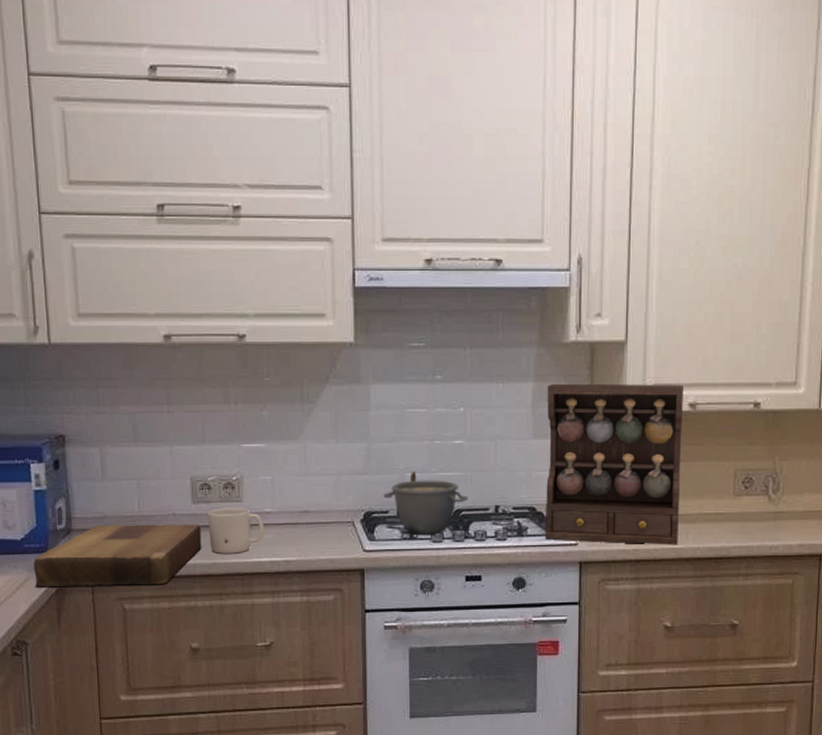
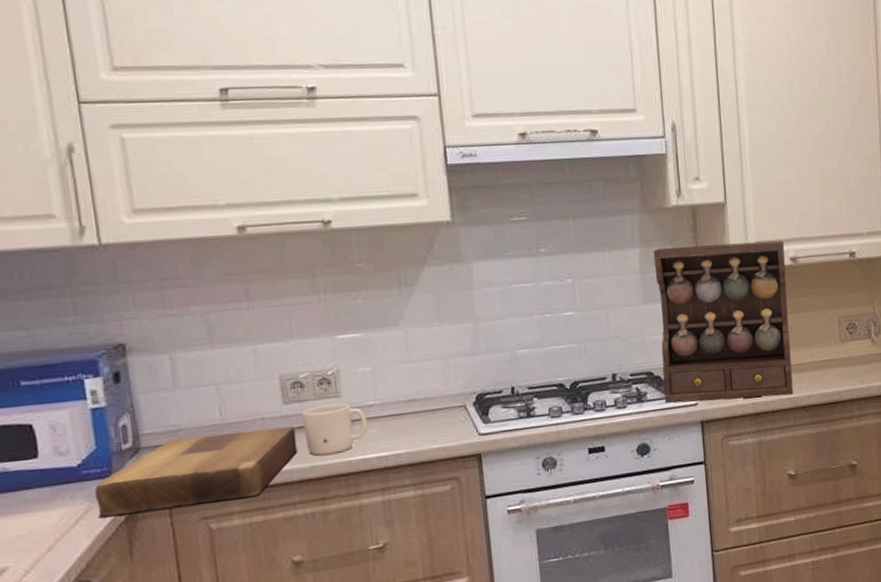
cooking pot: present [383,471,469,536] -> none [495,347,585,413]

